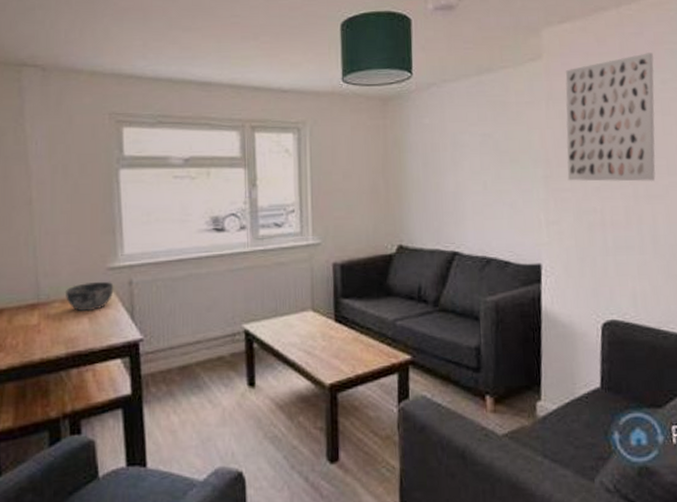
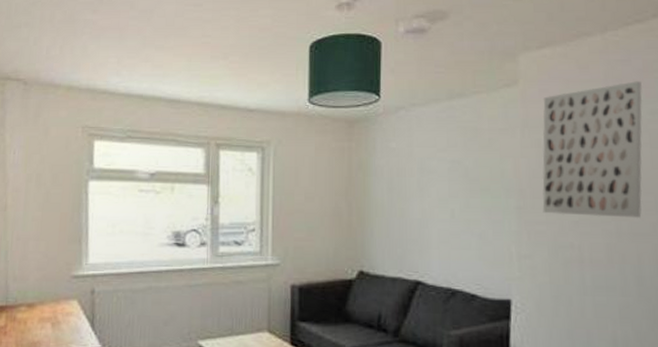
bowl: present [66,281,114,312] -> none [32,288,77,317]

